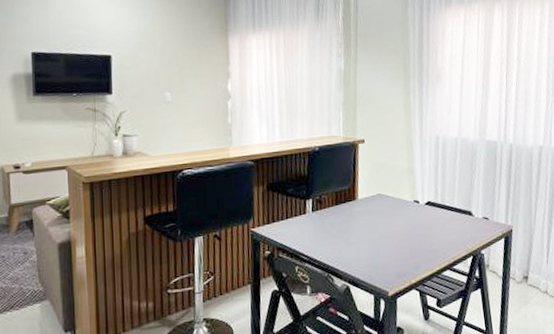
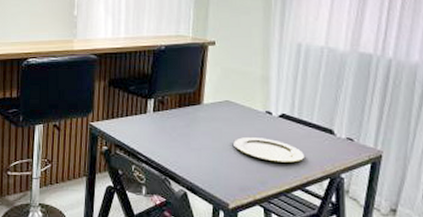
plate: none [388,225,451,247] -> present [233,137,305,163]

